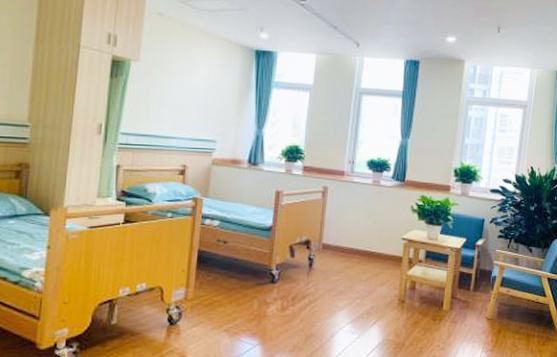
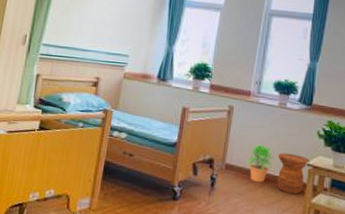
potted plant: none [344,222,369,260] -> present [247,144,273,183]
side table: none [374,229,406,268] -> present [277,152,311,195]

